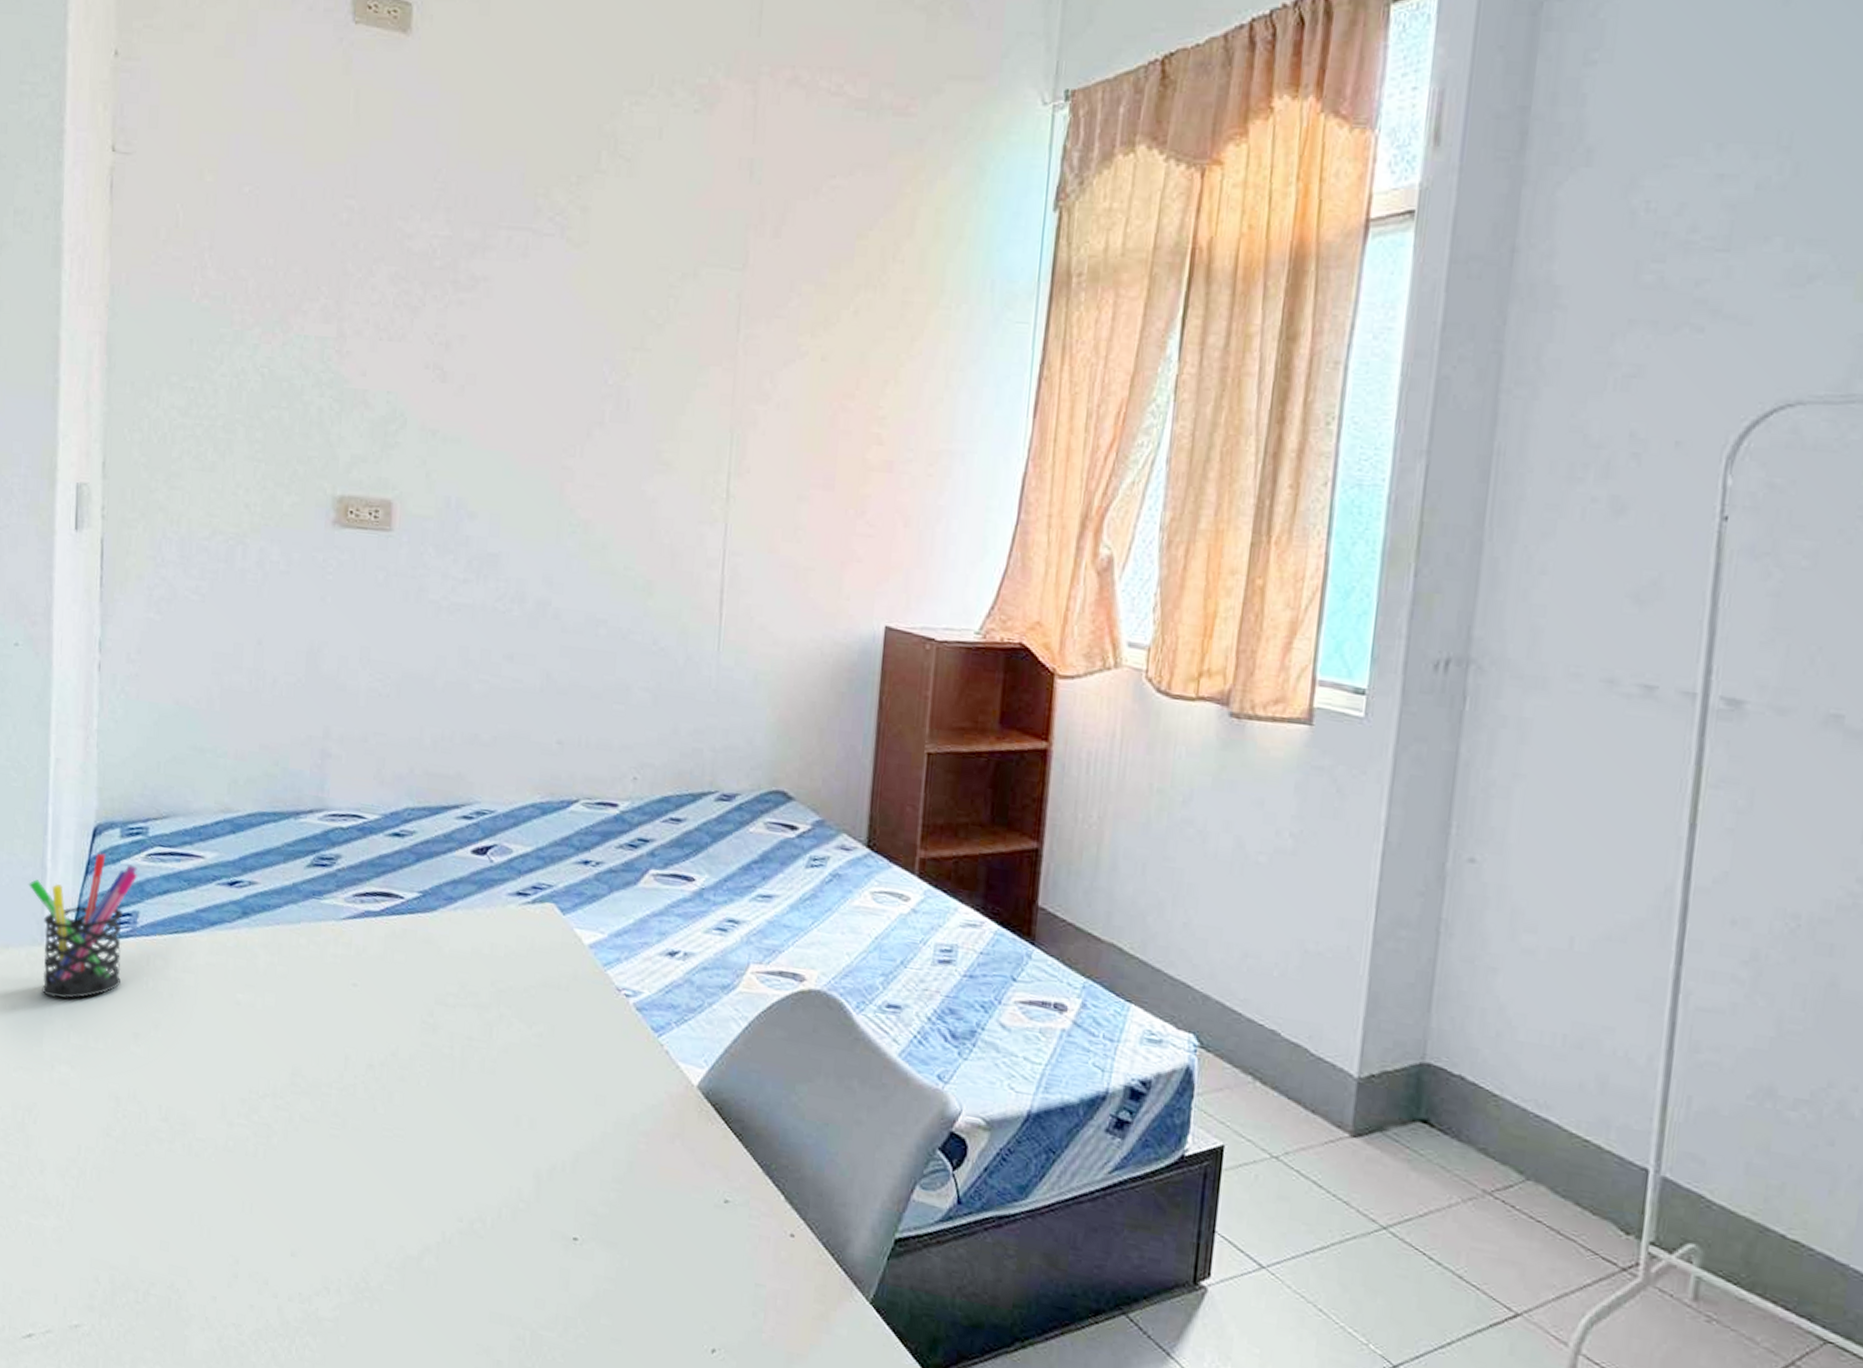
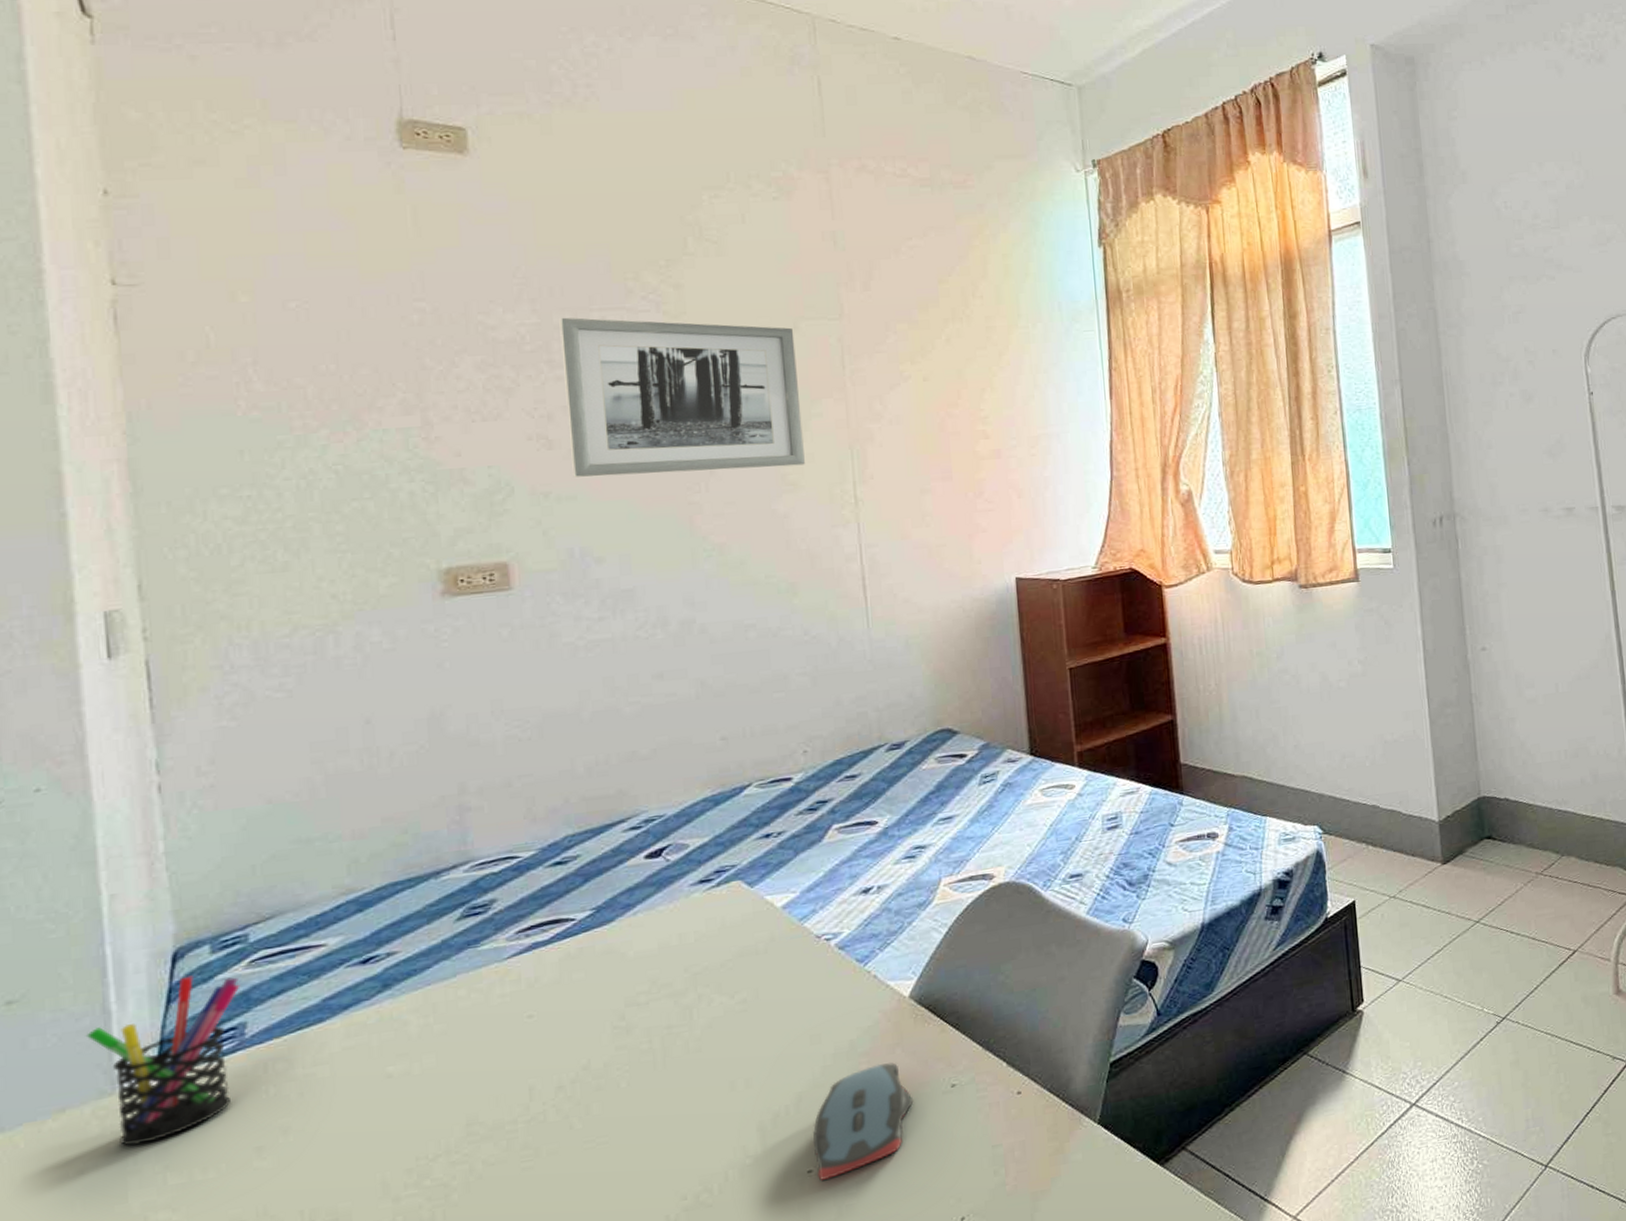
wall art: none [460,232,693,443] -> present [559,317,805,477]
computer mouse: none [582,1148,685,1255] -> present [813,1062,914,1182]

